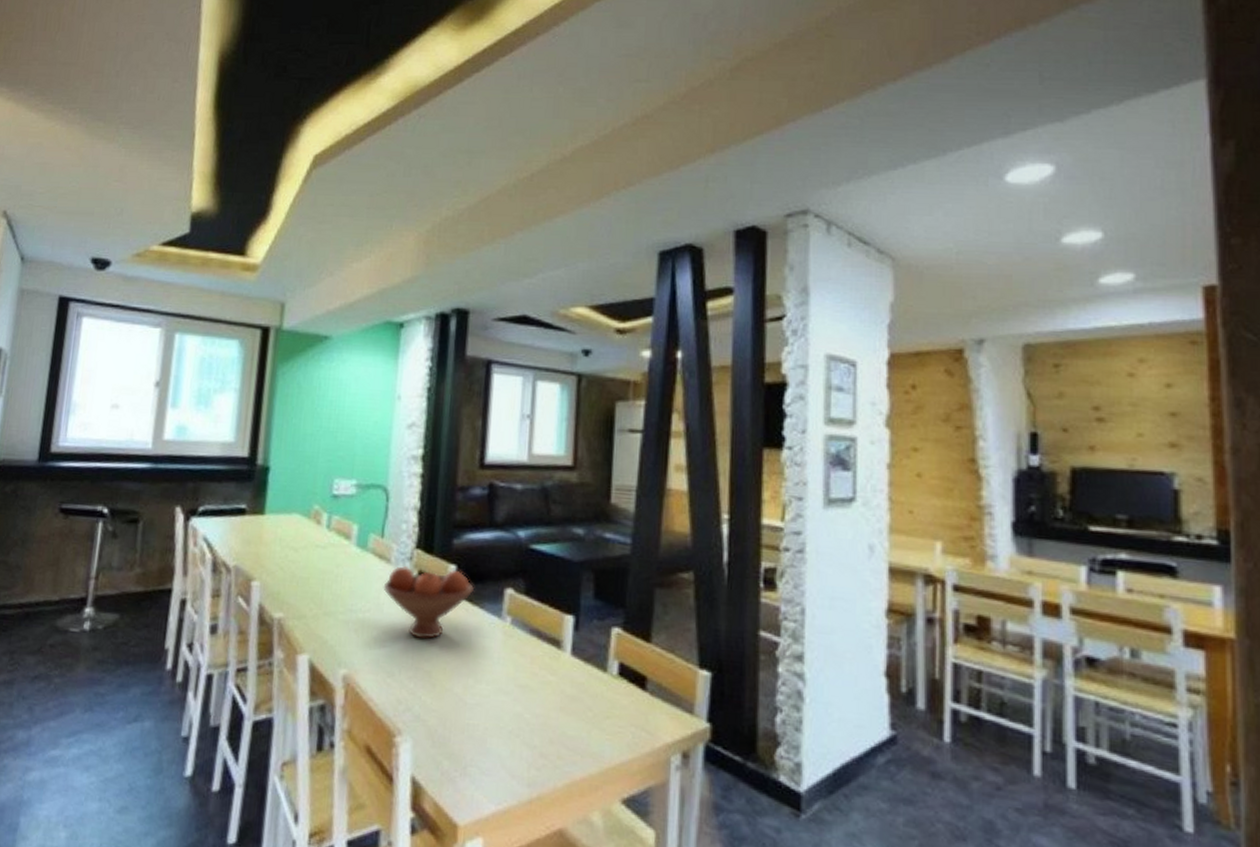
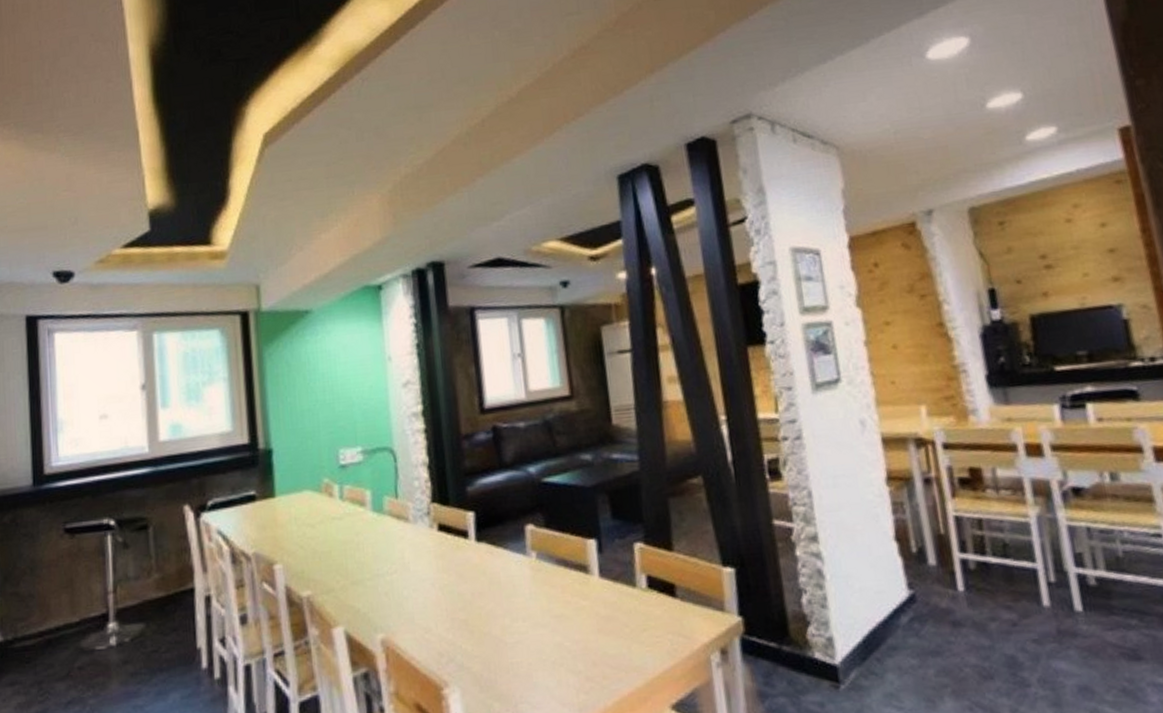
fruit bowl: present [383,566,474,640] -> none [405,515,495,591]

